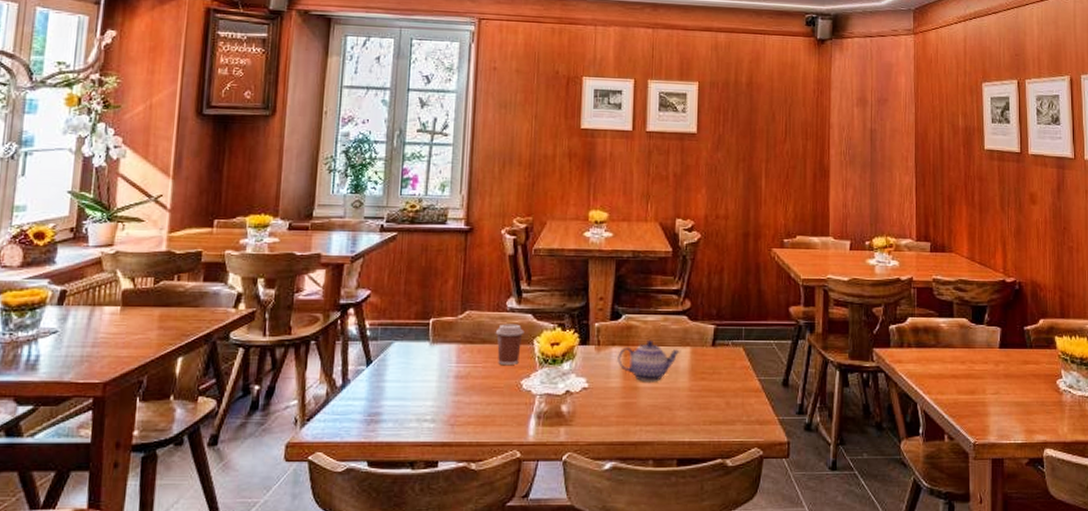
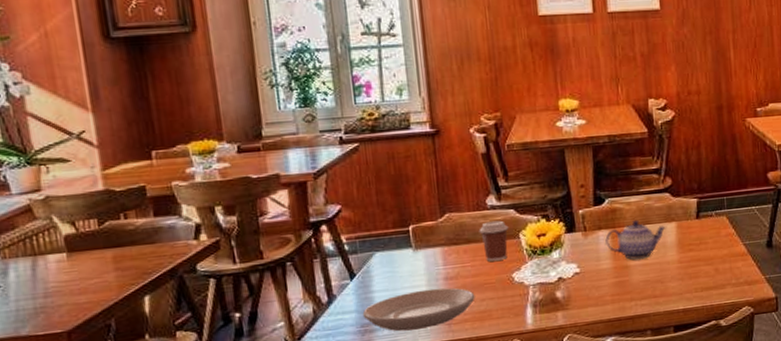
plate: none [371,385,482,426] -> present [362,287,475,332]

